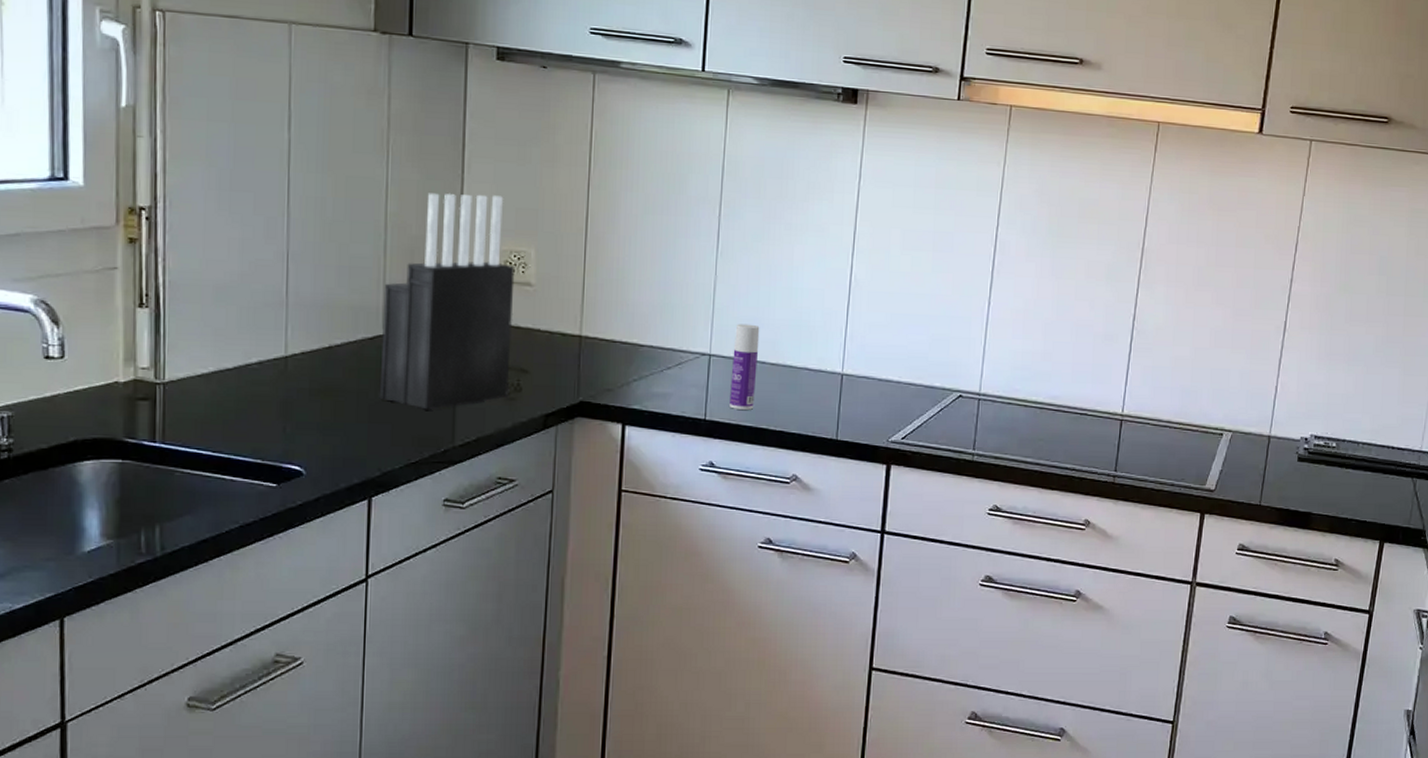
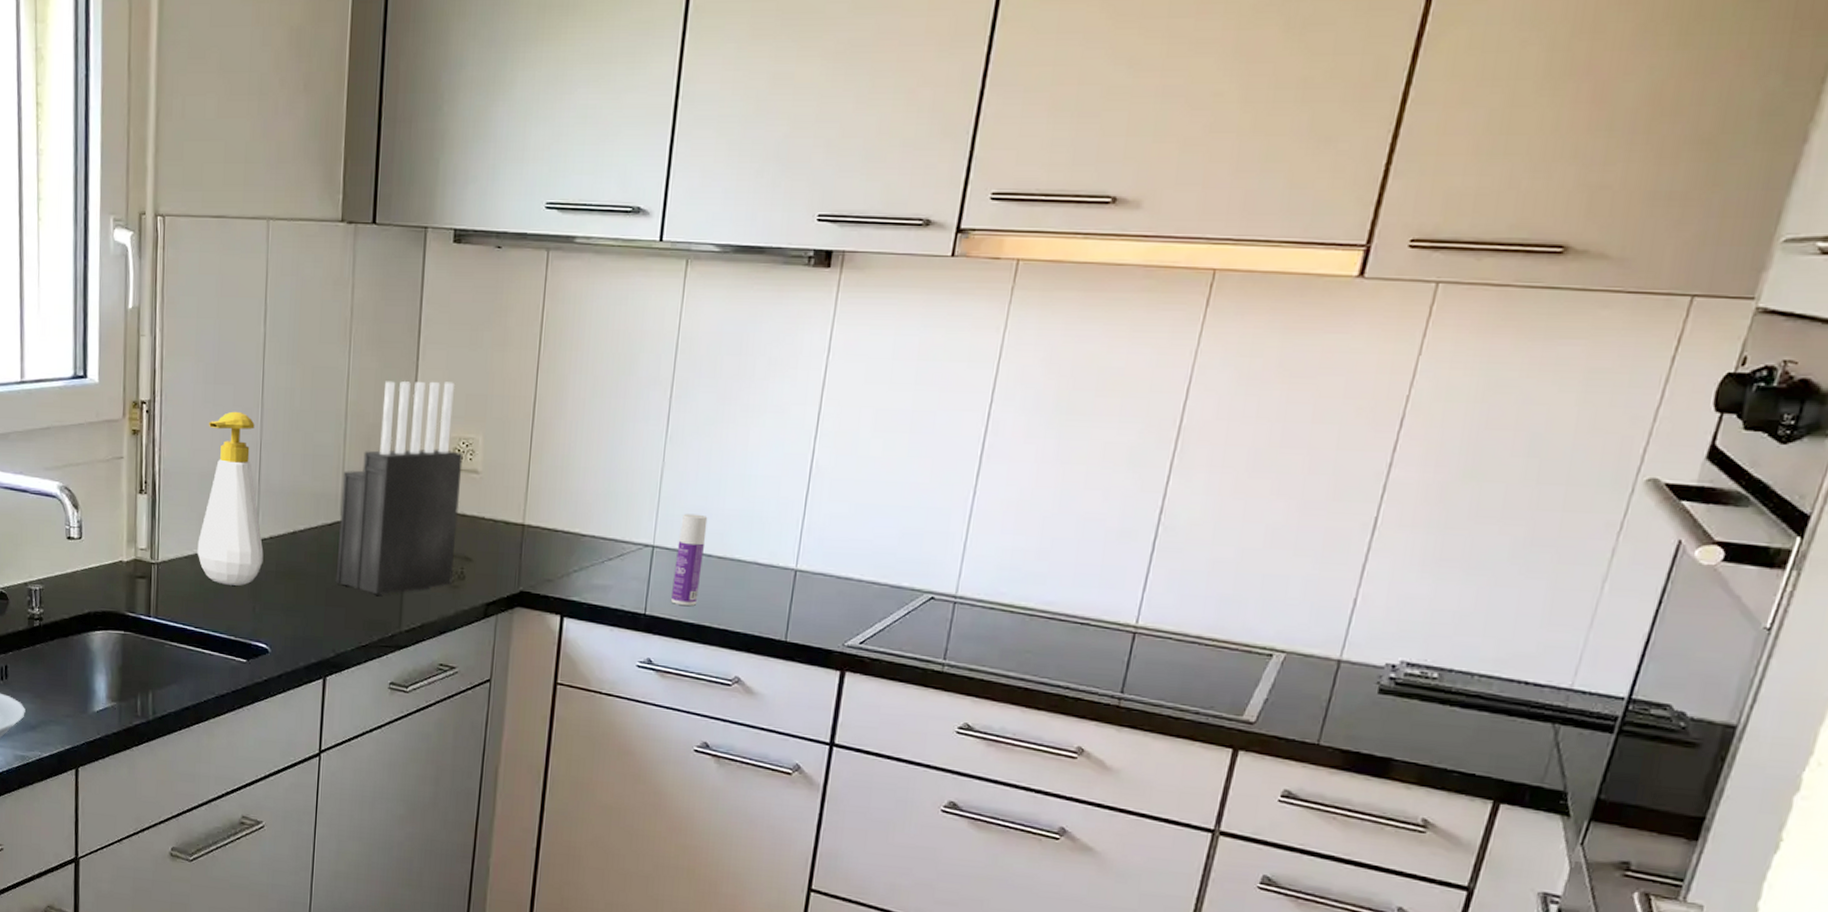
soap bottle: none [213,220,294,405] -> present [197,411,264,586]

